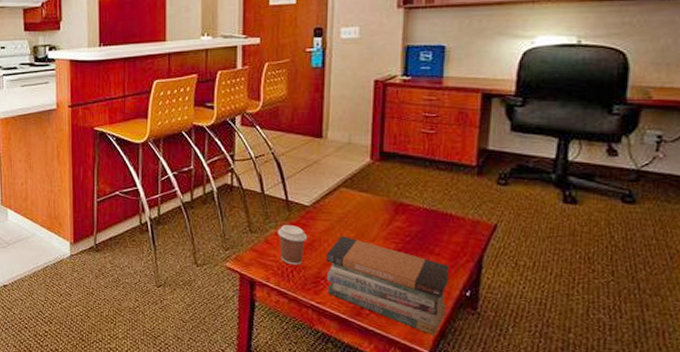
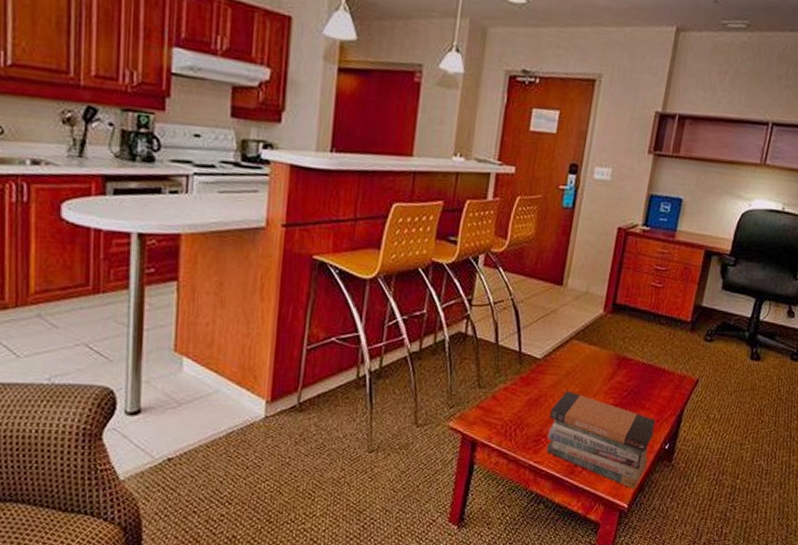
coffee cup: present [277,225,307,265] -> none [505,379,535,423]

